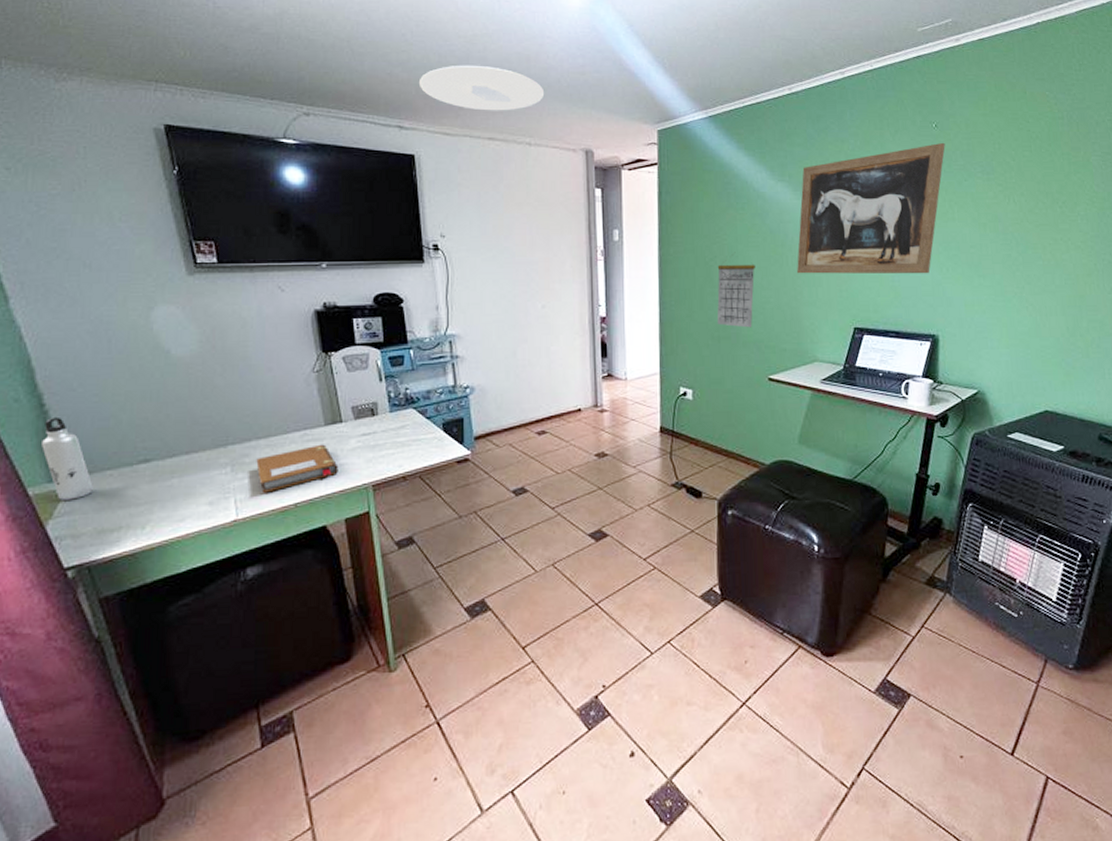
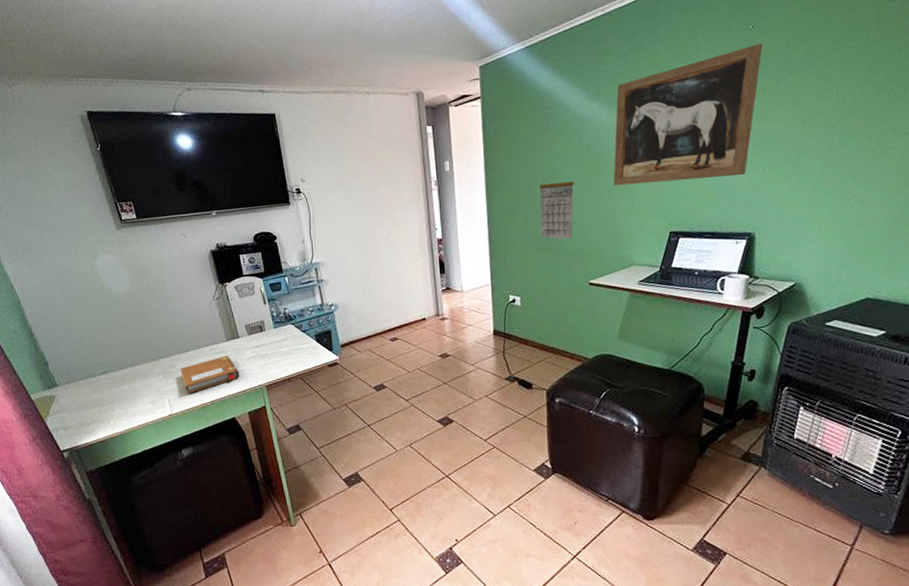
water bottle: present [42,418,93,500] -> none [35,343,73,403]
ceiling light: present [418,65,545,111] -> none [273,27,378,68]

